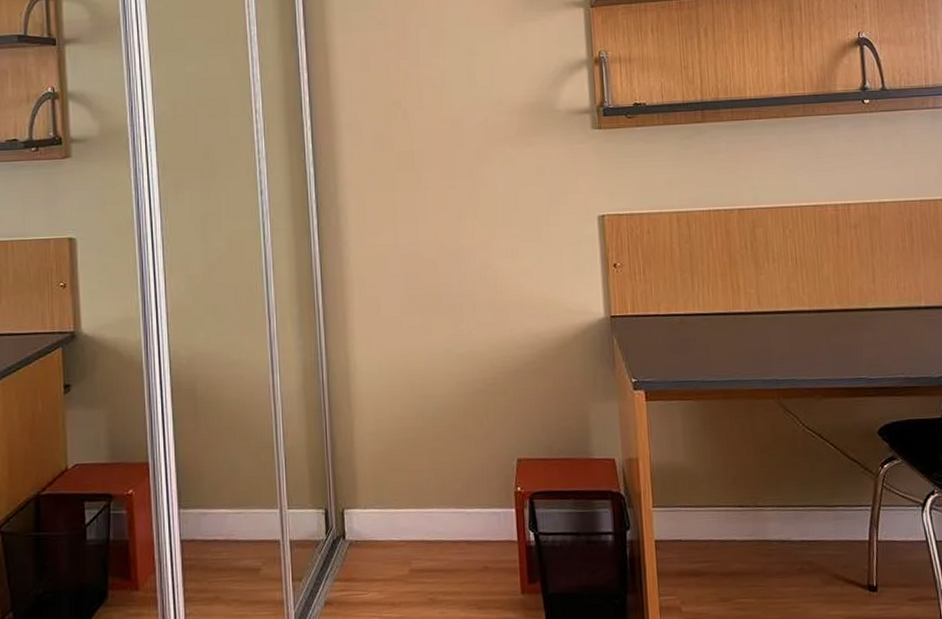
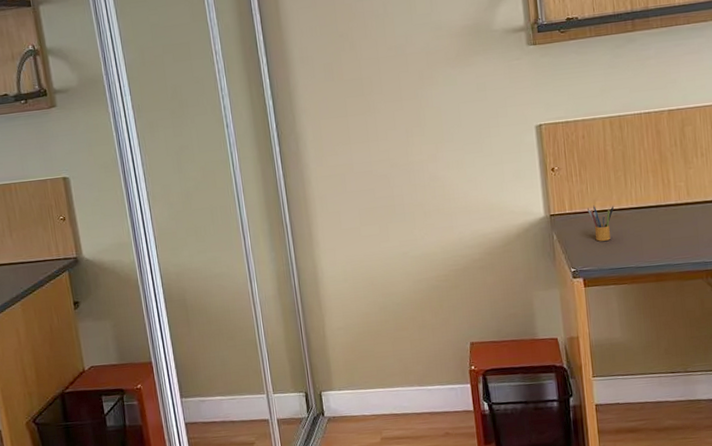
pencil box: none [651,308,680,349] -> present [588,205,615,241]

